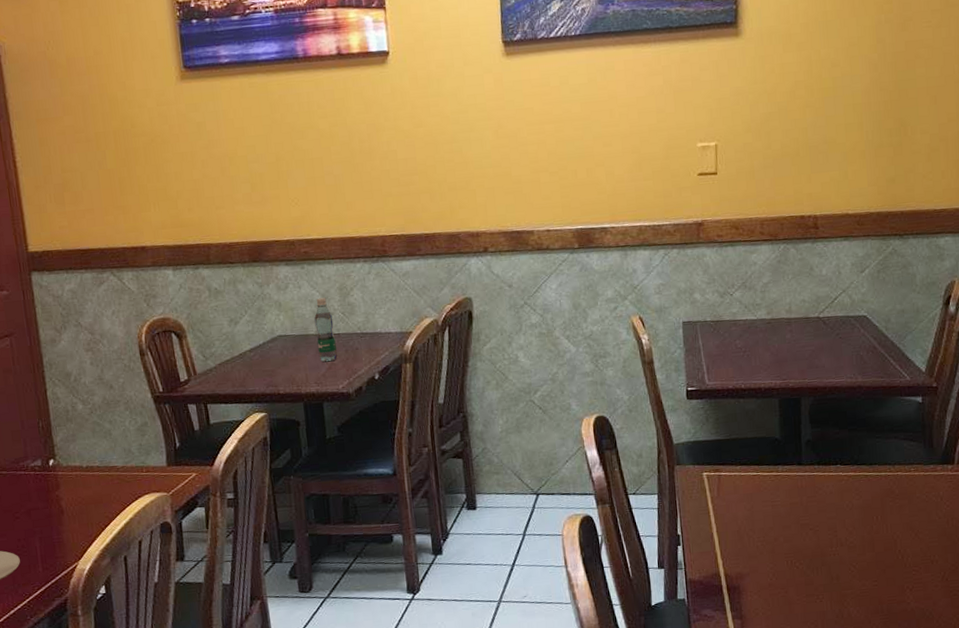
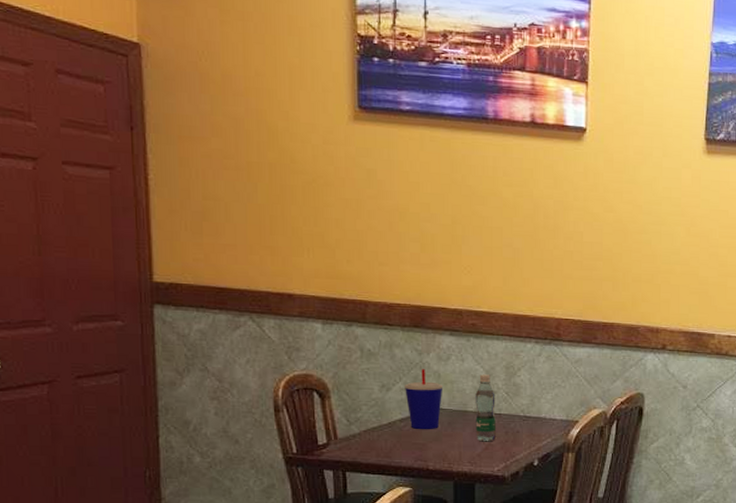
beverage cup: none [250,300,285,358] -> present [405,369,443,430]

